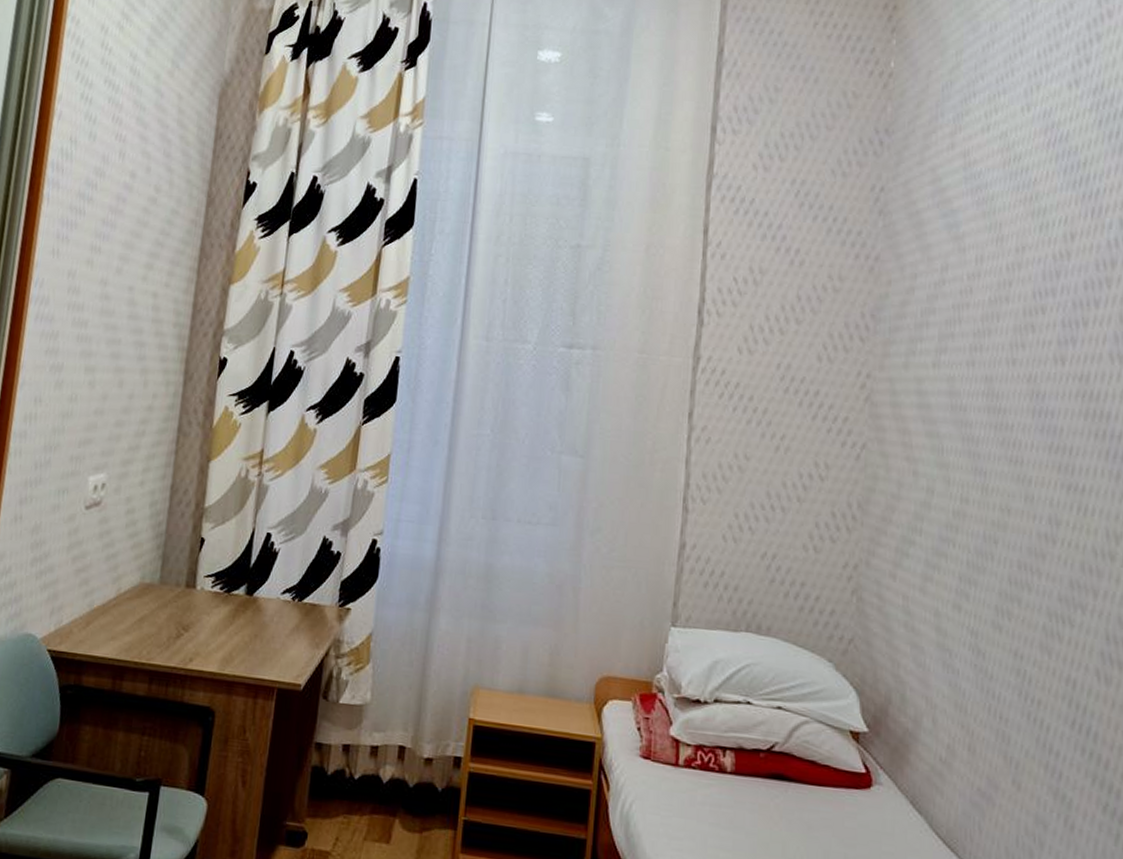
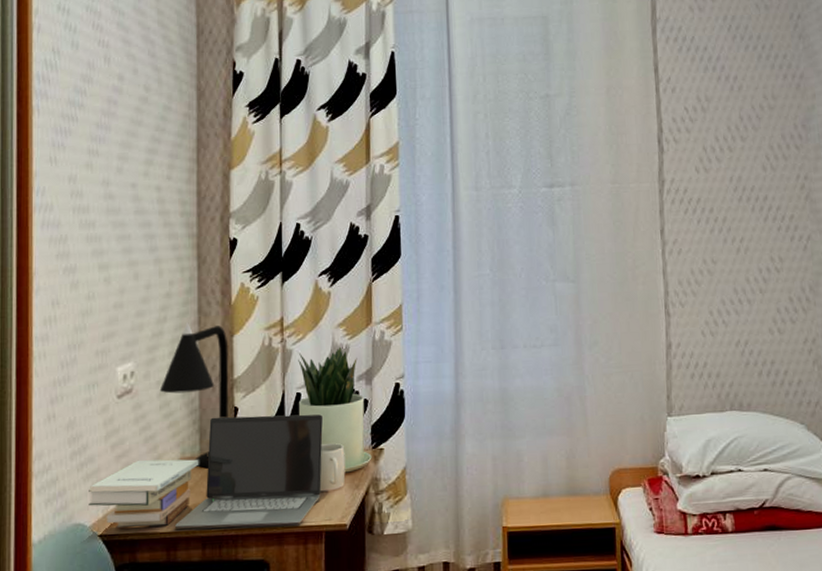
books: none [42,577,158,652] -> present [89,459,199,529]
laptop: none [124,545,292,676] -> present [174,414,324,530]
desk lamp: none [128,439,204,599] -> present [159,321,229,469]
planter: none [267,490,338,629] -> present [298,348,372,473]
mug: none [278,593,310,646] -> present [320,443,346,492]

